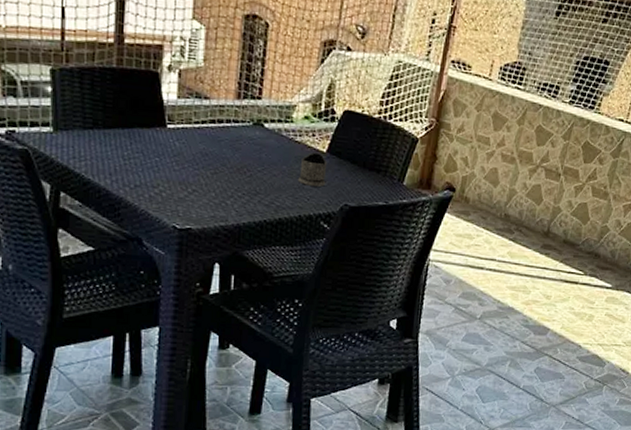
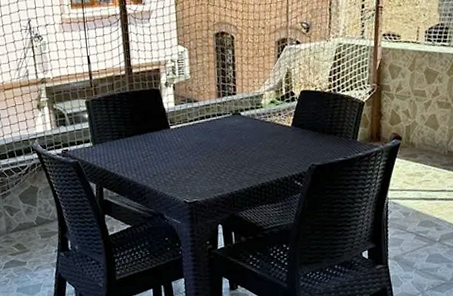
tea glass holder: present [297,152,328,187] -> none [272,127,295,155]

